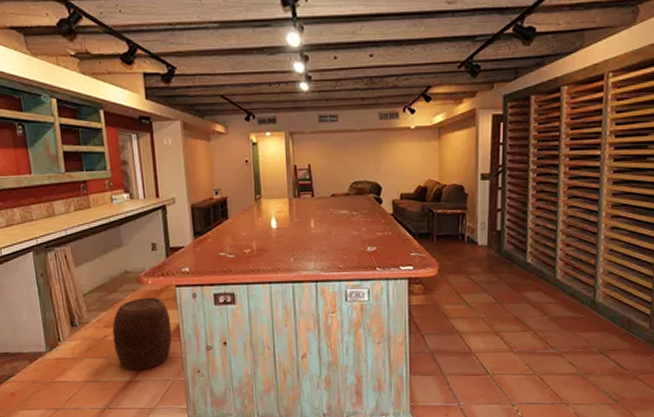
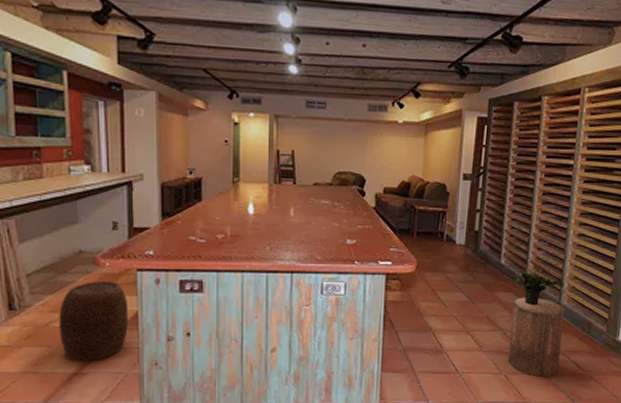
stool: none [541,295,601,377] -> present [508,297,565,377]
potted plant: none [544,261,599,303] -> present [515,264,565,305]

